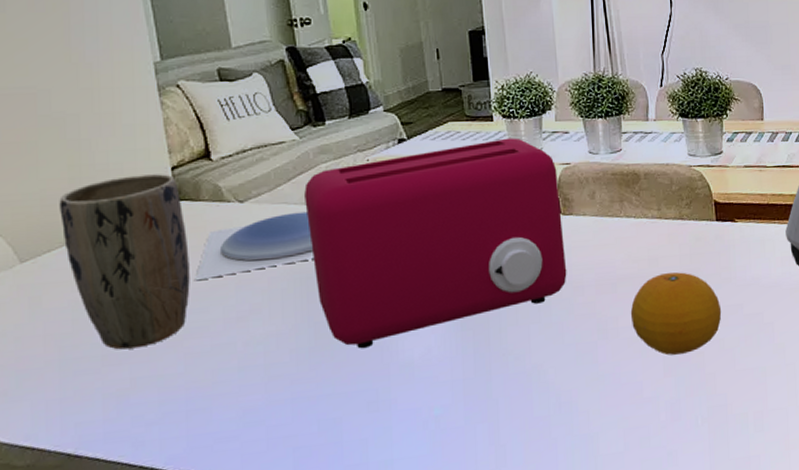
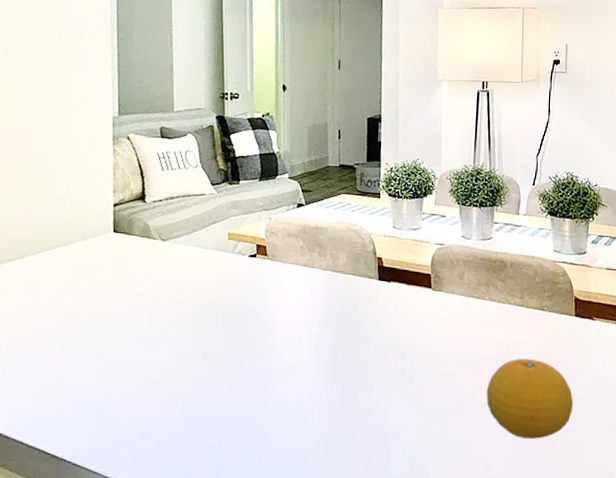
plant pot: present [59,174,190,350] -> none [24,207,118,352]
plate: present [195,211,315,281] -> none [118,255,217,303]
toaster: present [304,138,567,349] -> none [214,214,432,384]

